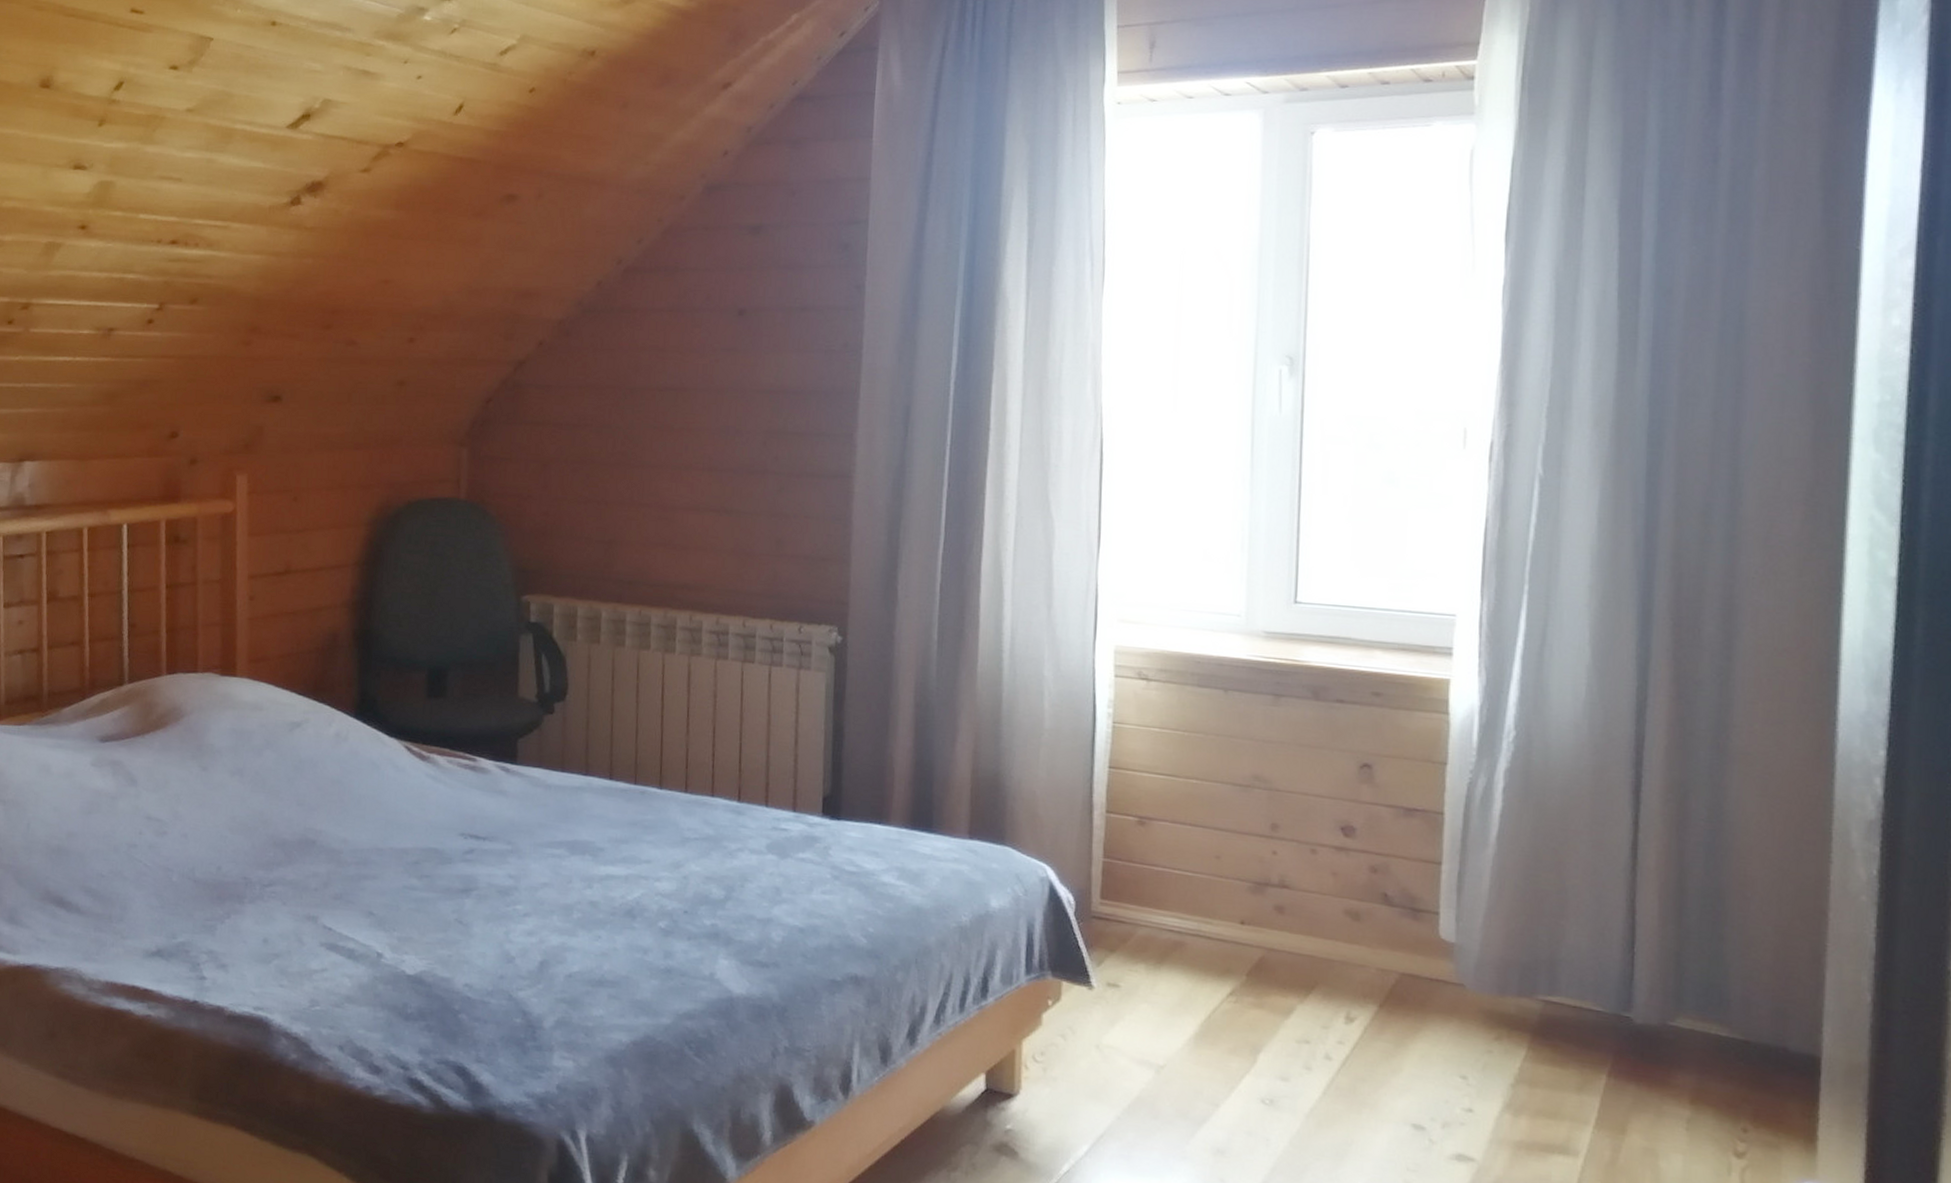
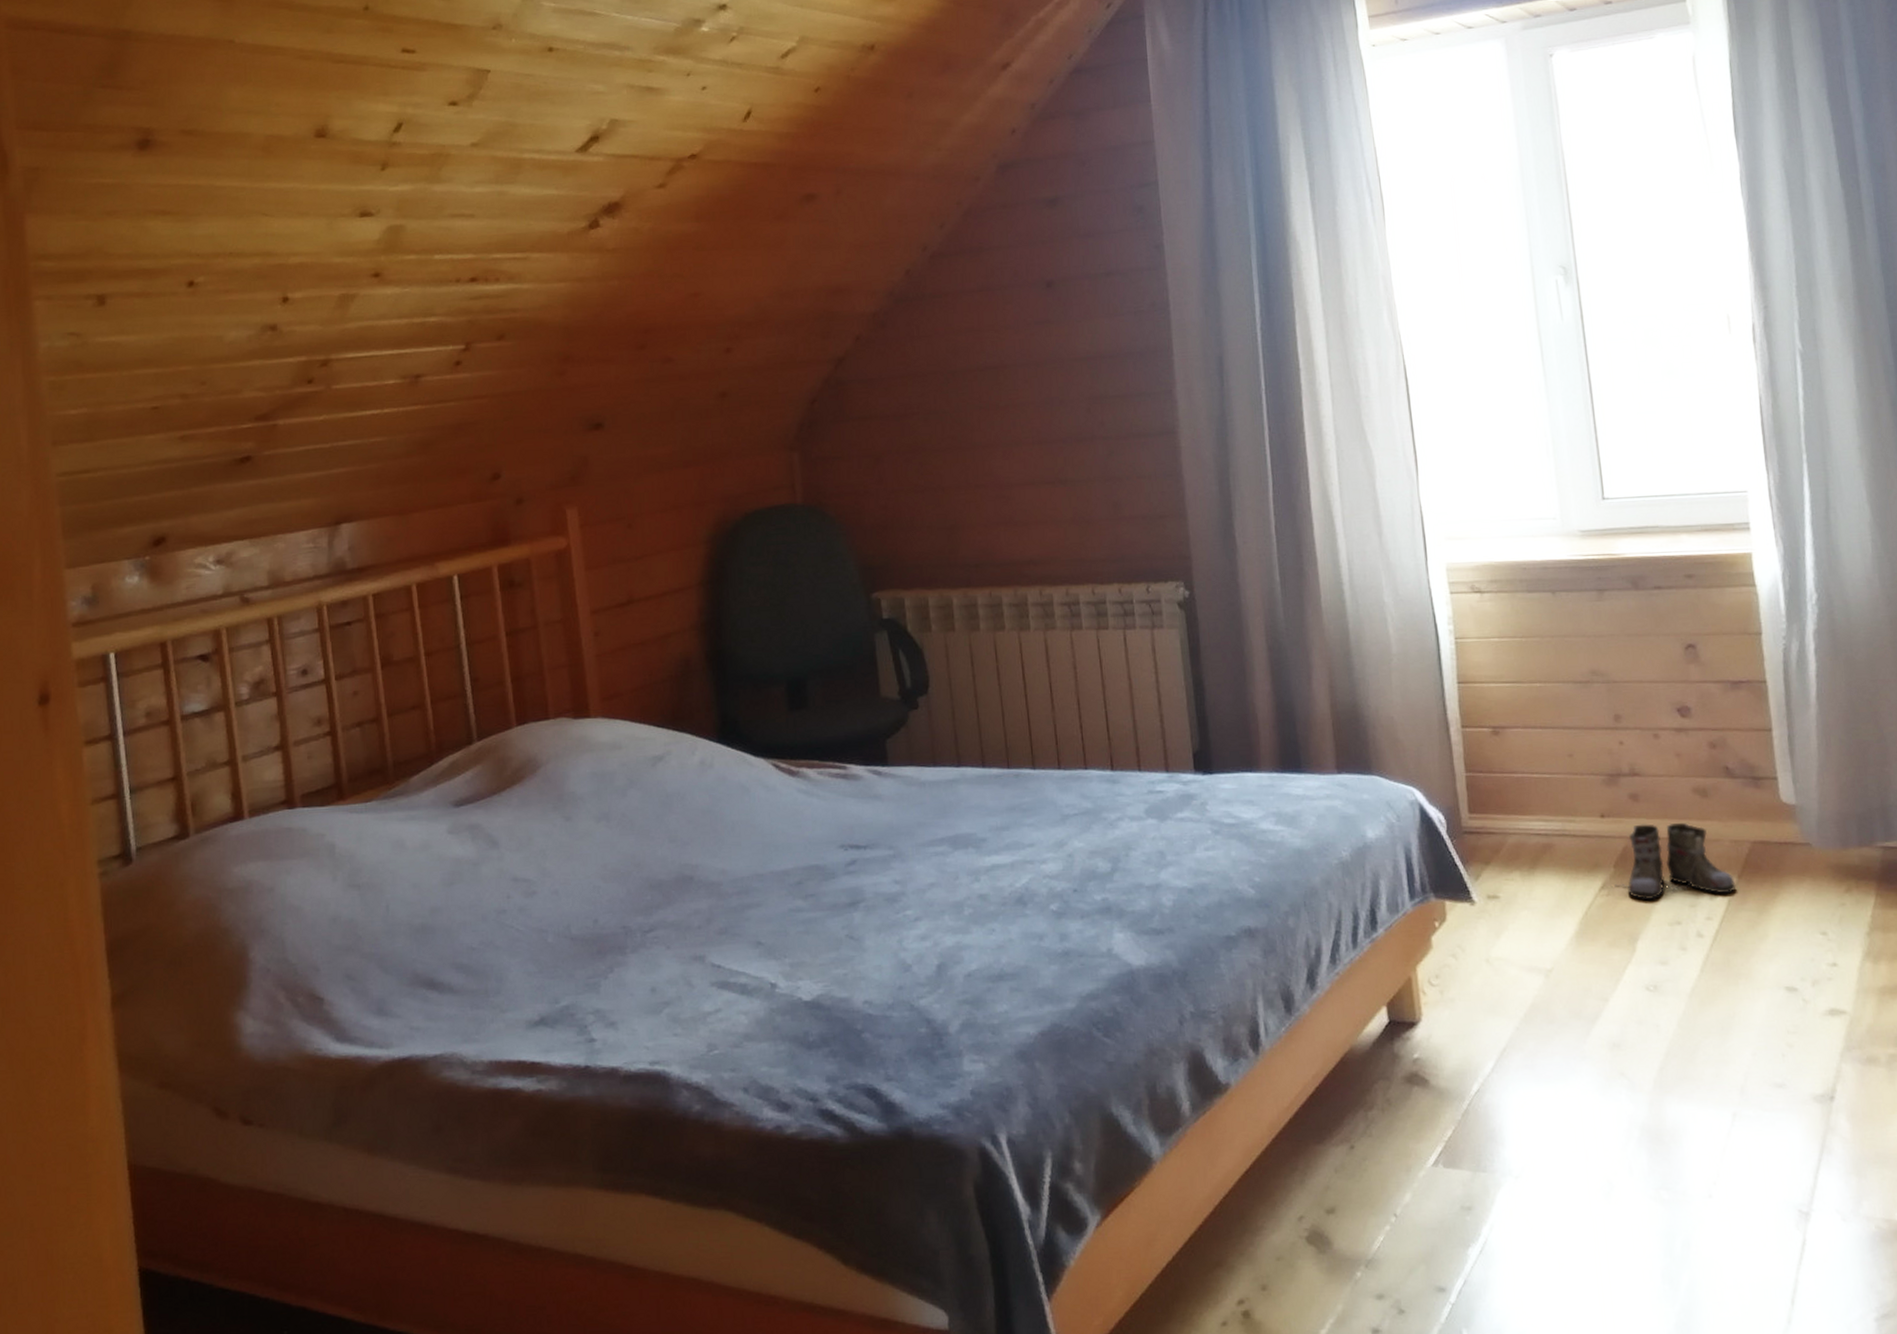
boots: none [1244,937,1376,1021] -> present [1614,822,1736,899]

